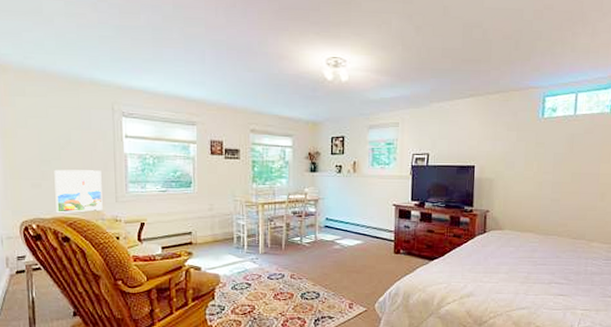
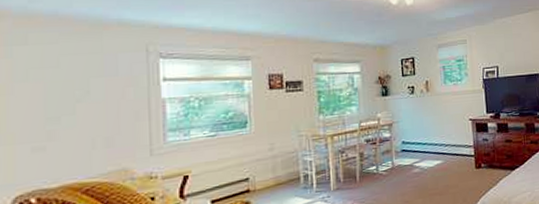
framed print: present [54,169,103,214] -> none [65,121,133,180]

